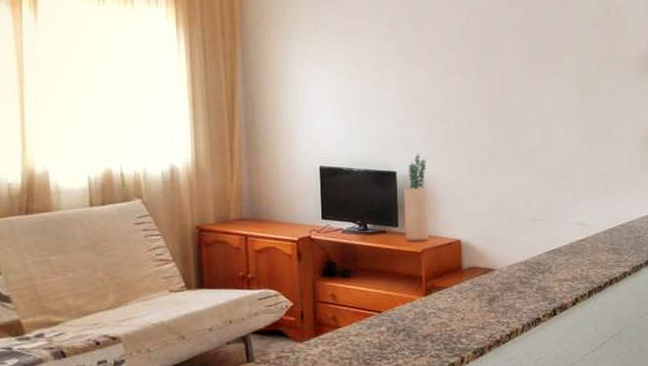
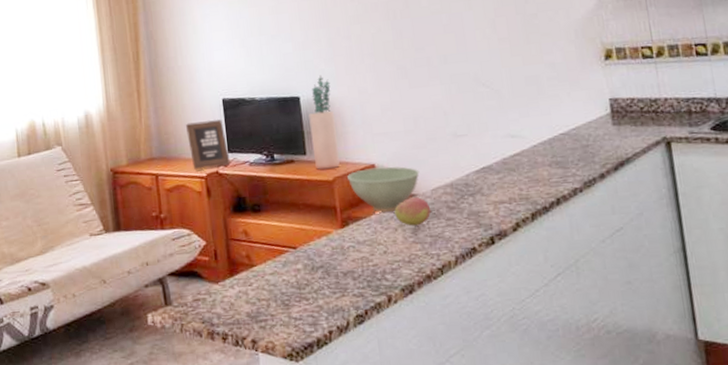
picture frame: none [279,186,323,233] -> present [185,119,231,169]
bowl: none [435,243,500,283] -> present [347,166,420,212]
fruit: none [474,272,507,297] -> present [394,197,433,226]

